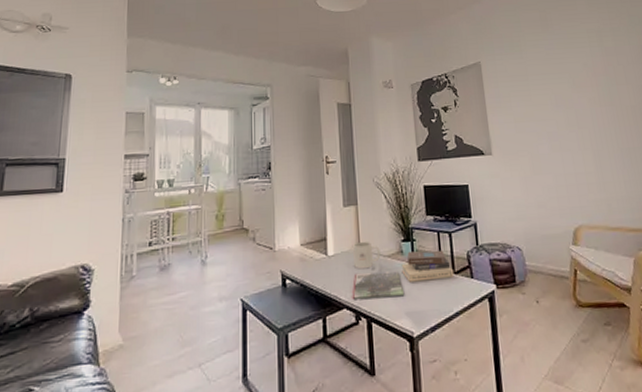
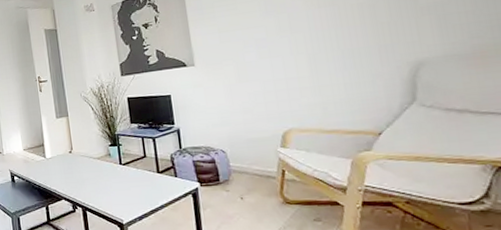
mug: present [353,241,381,270] -> none [67,146,91,169]
magazine: present [353,271,405,299] -> none [69,170,114,193]
books: present [401,250,455,282] -> none [110,153,159,180]

